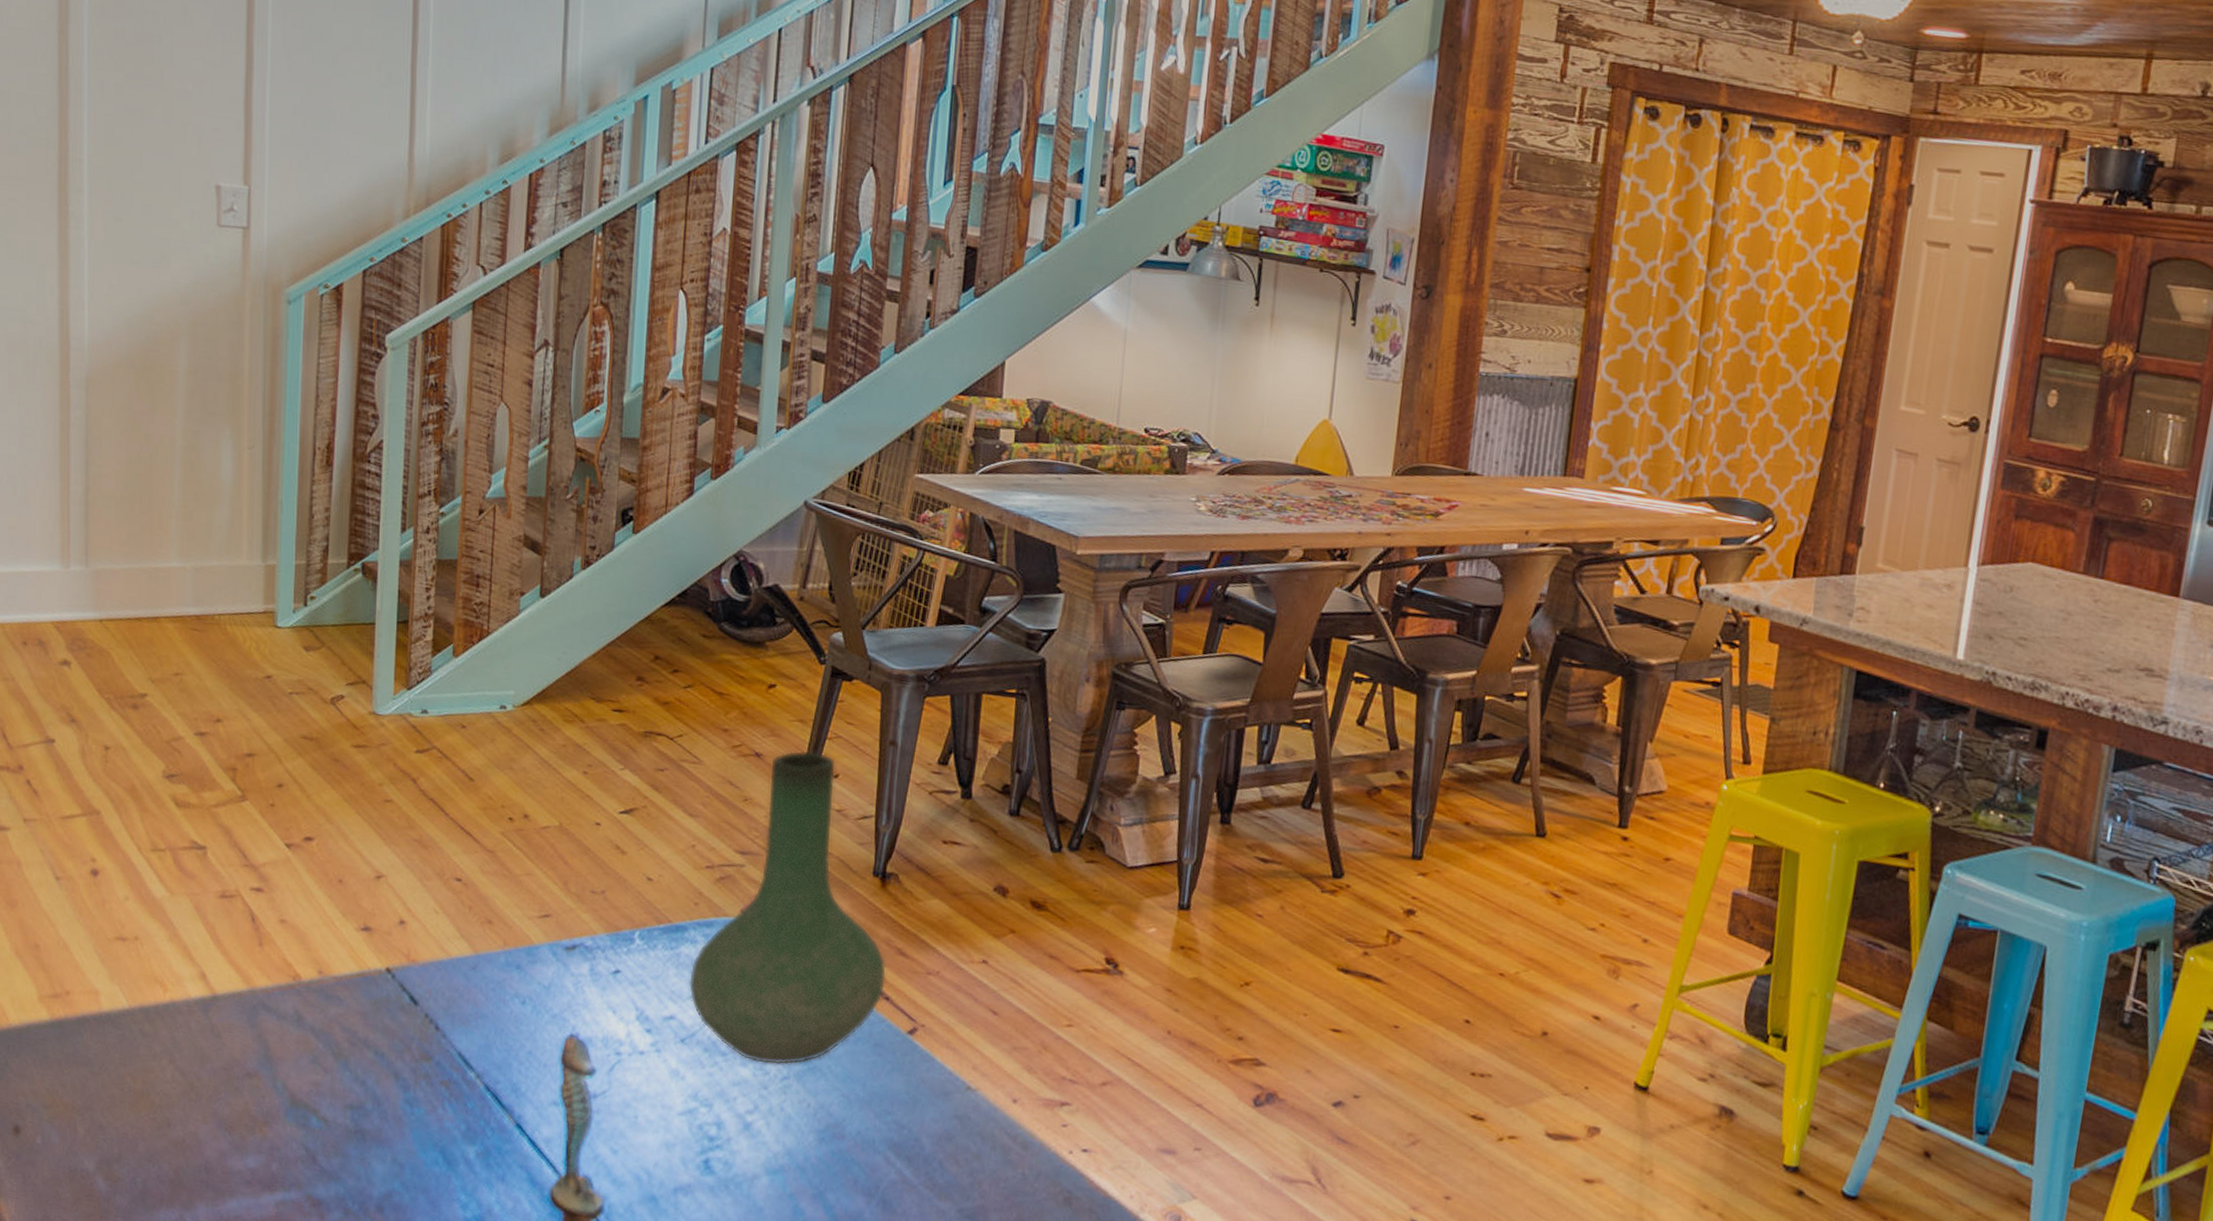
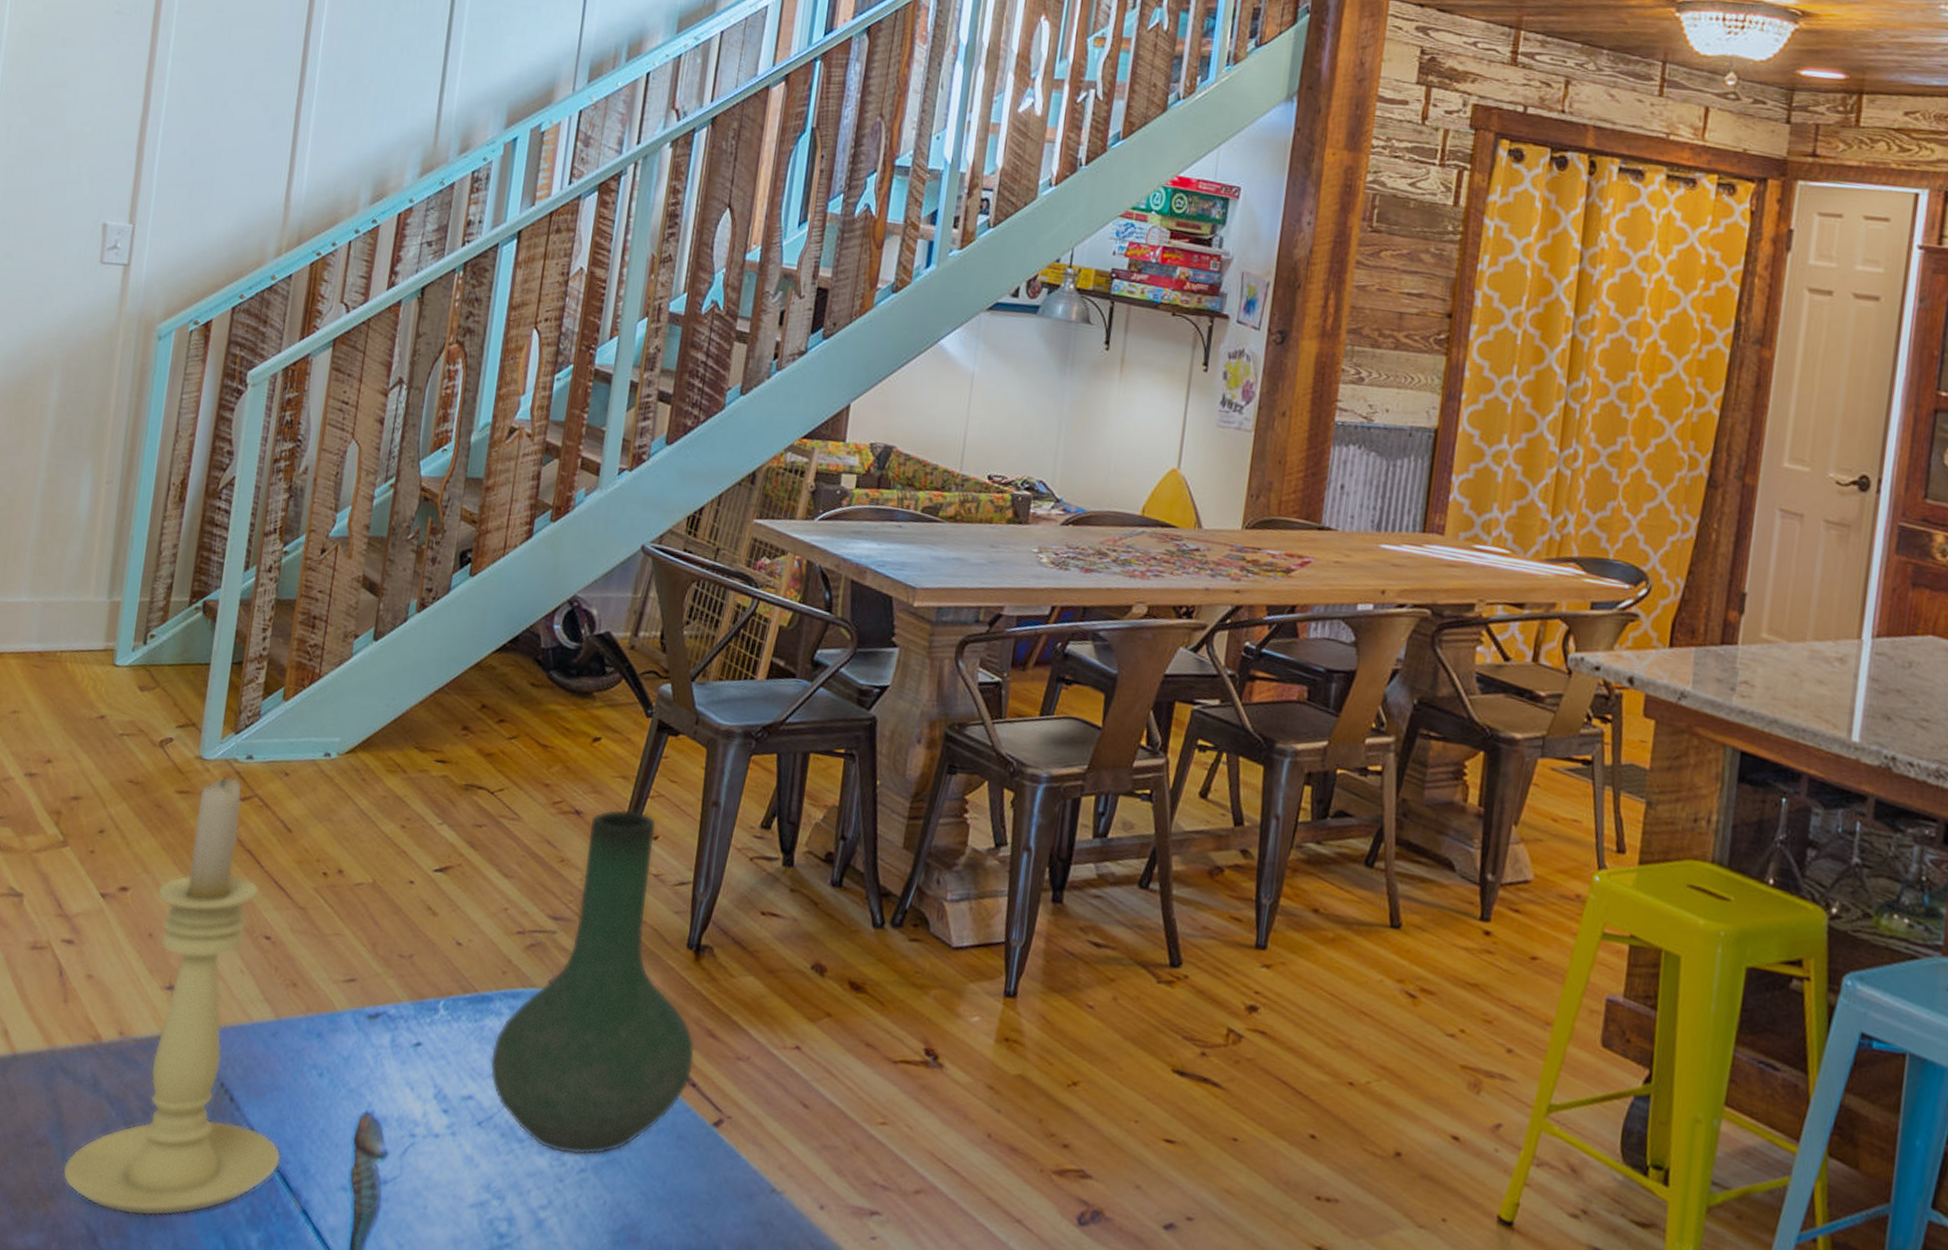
candle holder: none [275,728,491,1136] -> present [63,774,281,1216]

